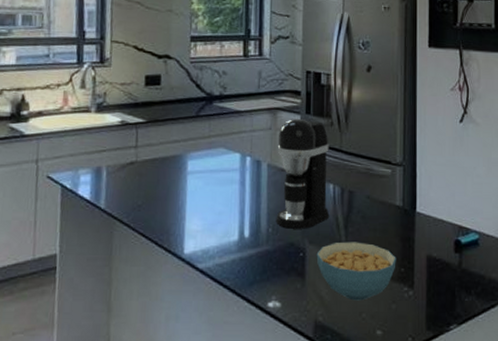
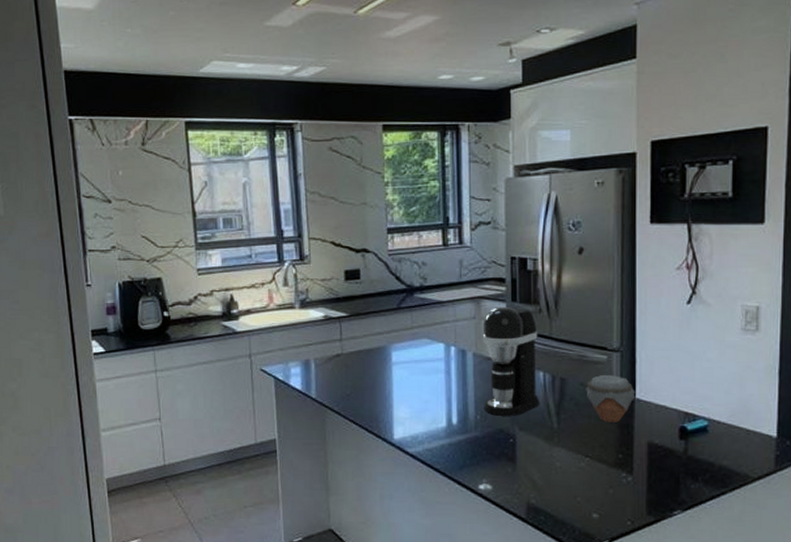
cereal bowl: present [316,241,396,301] -> none [527,428,614,485]
jar: none [372,189,416,236] -> present [586,375,636,422]

